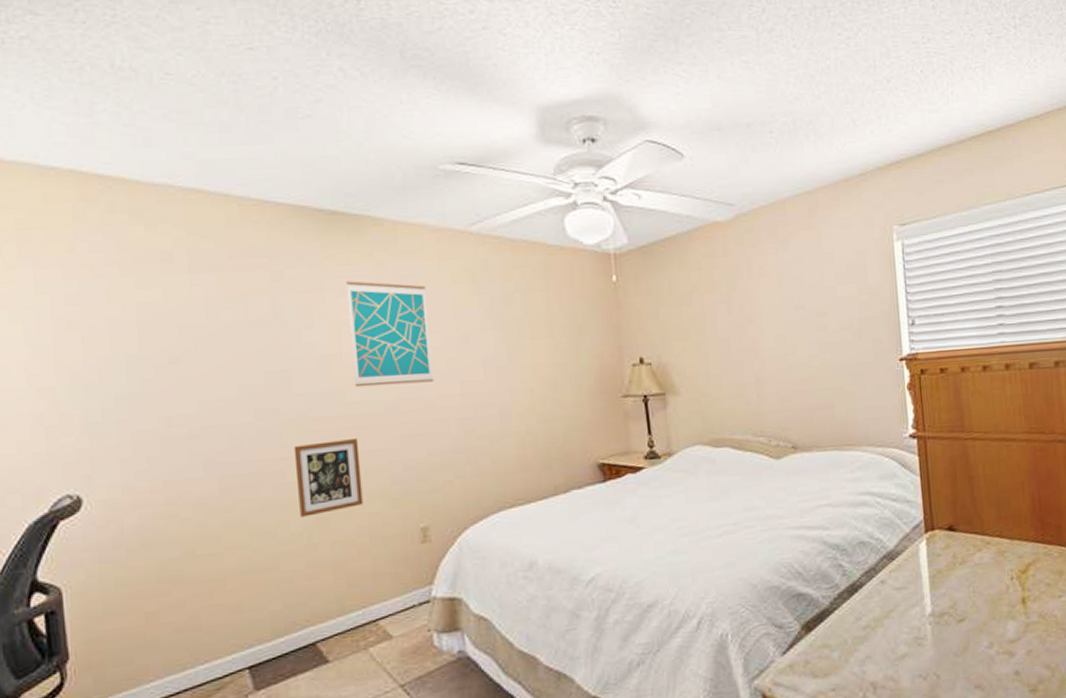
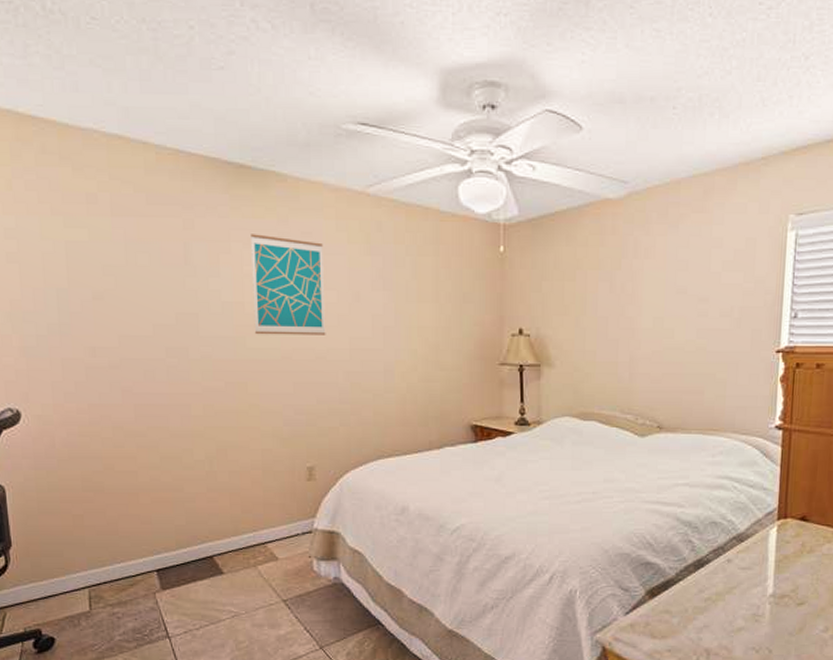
picture frame: present [293,439,364,517] -> none [199,382,258,447]

